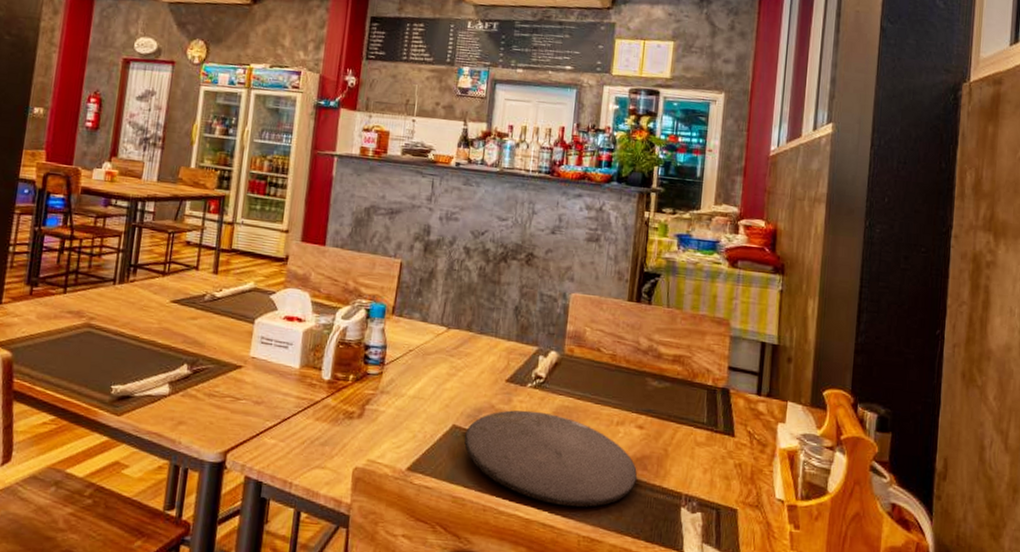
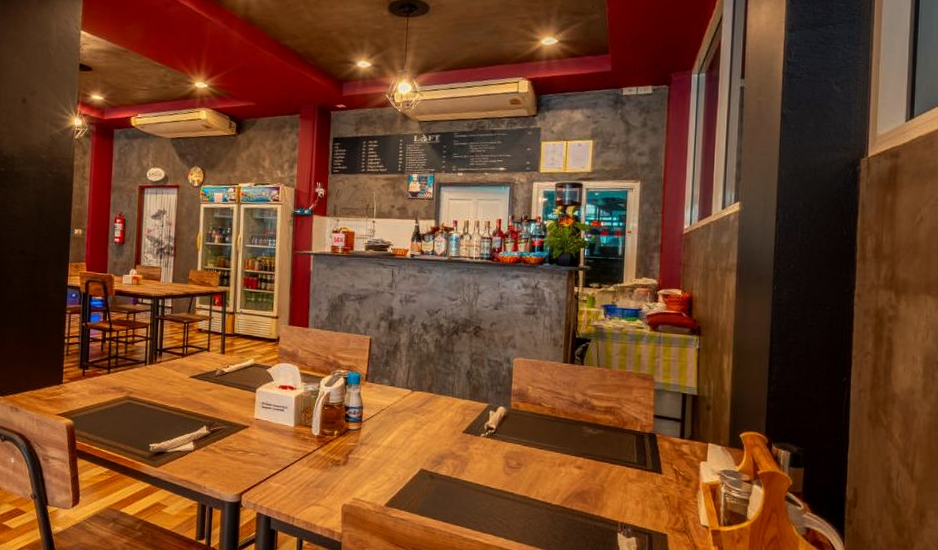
plate: present [464,410,637,507] -> none [430,455,578,534]

